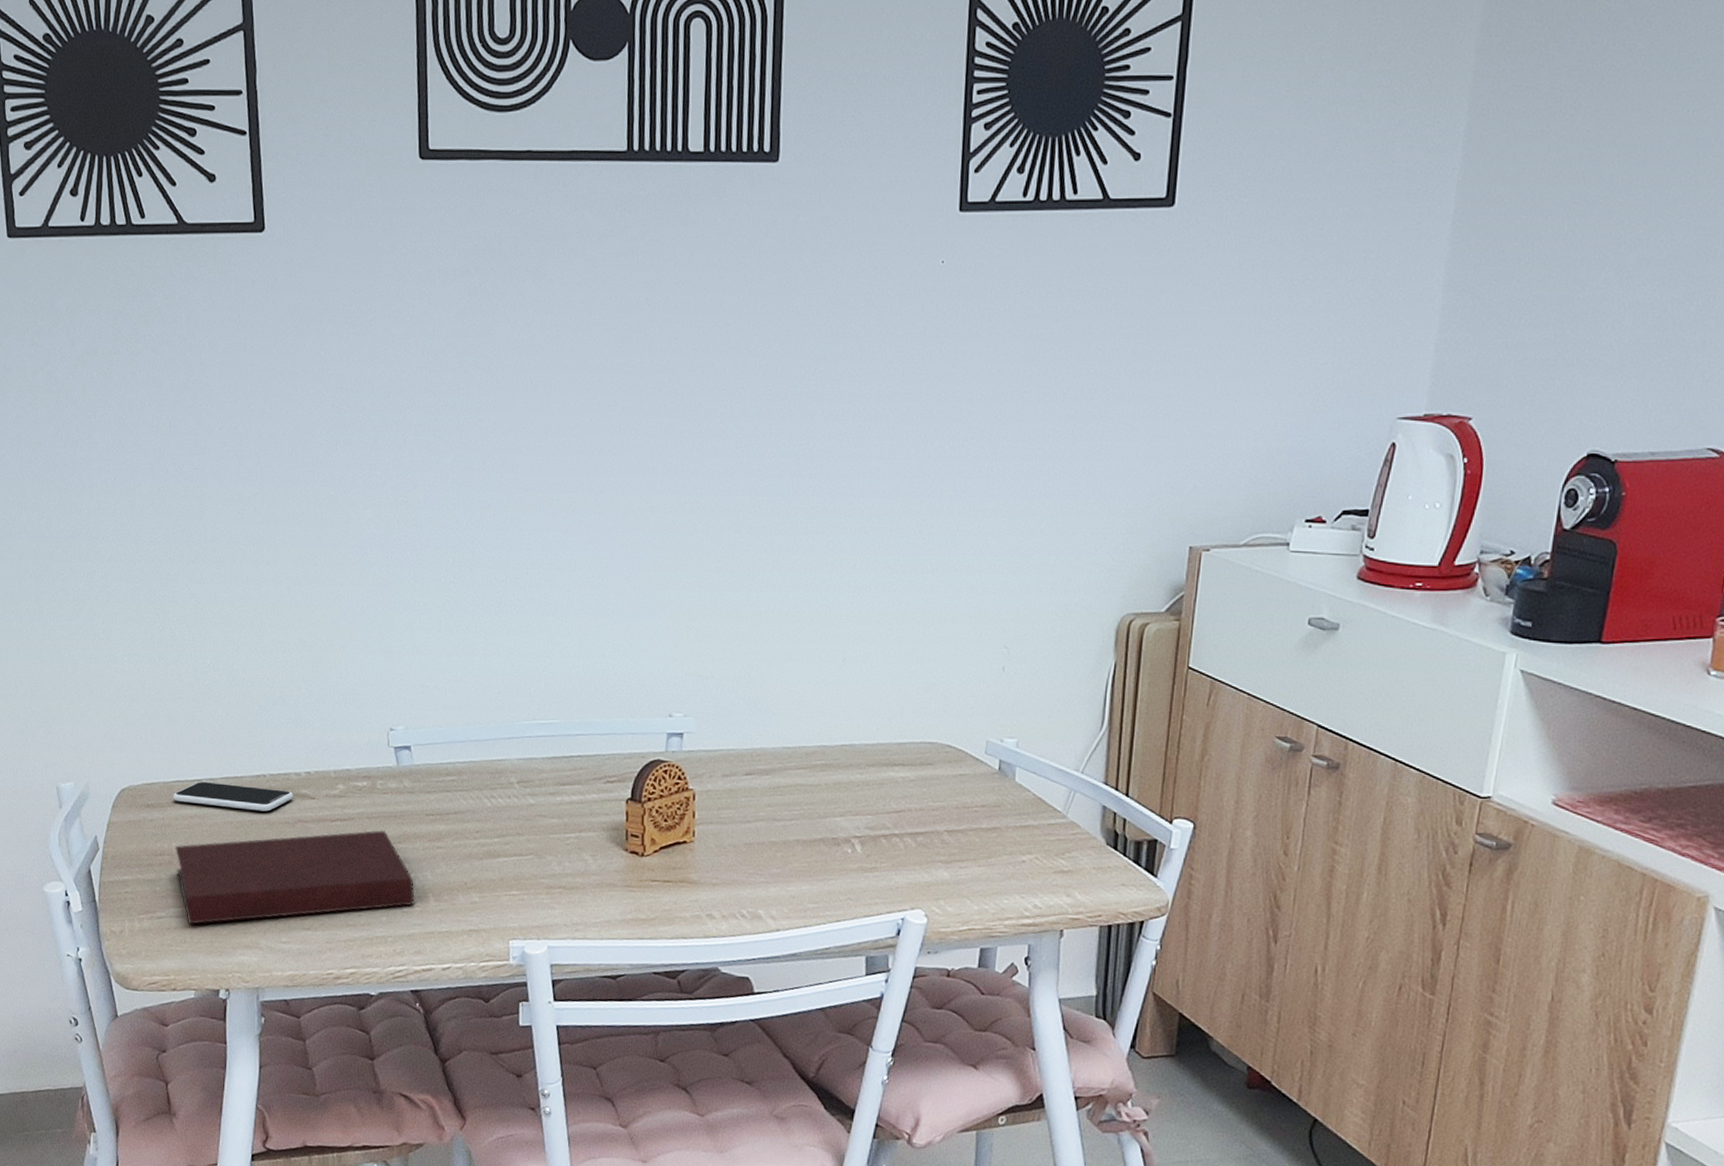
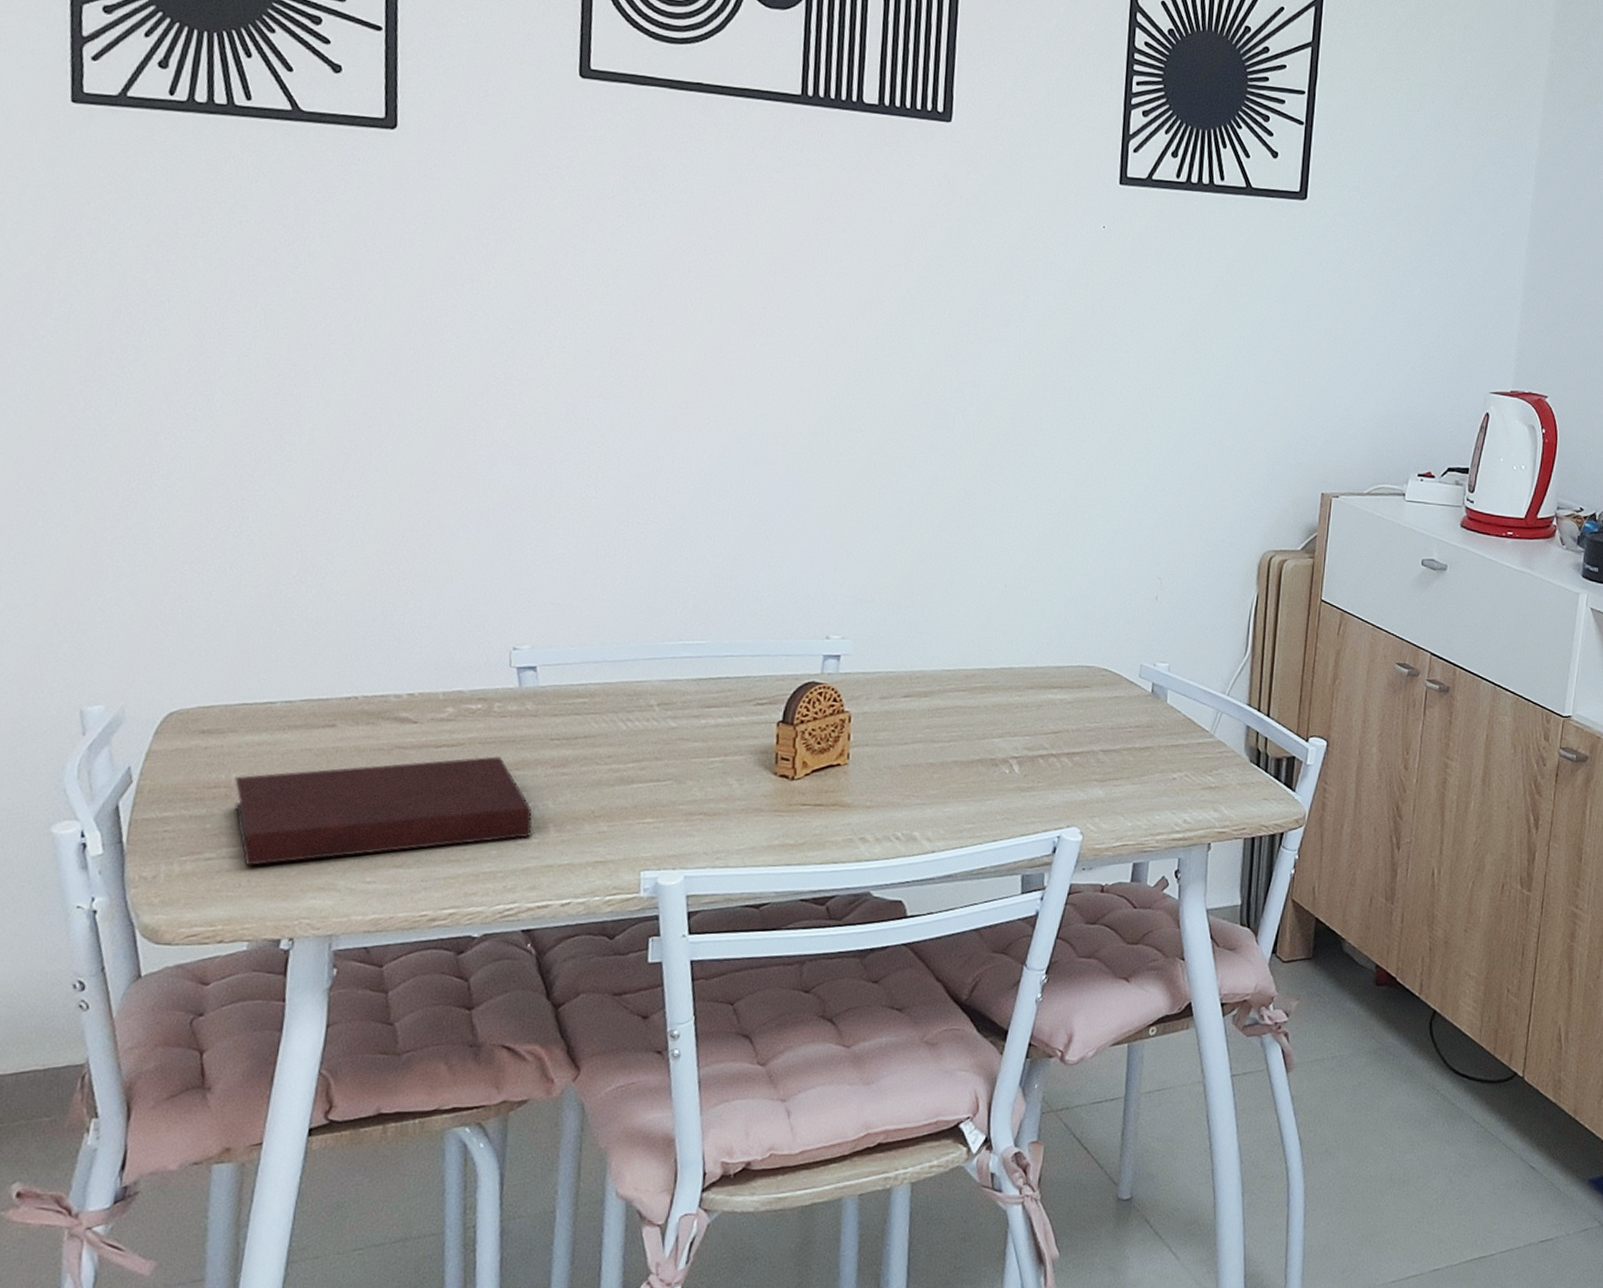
smartphone: present [173,781,294,812] -> none [236,704,392,737]

